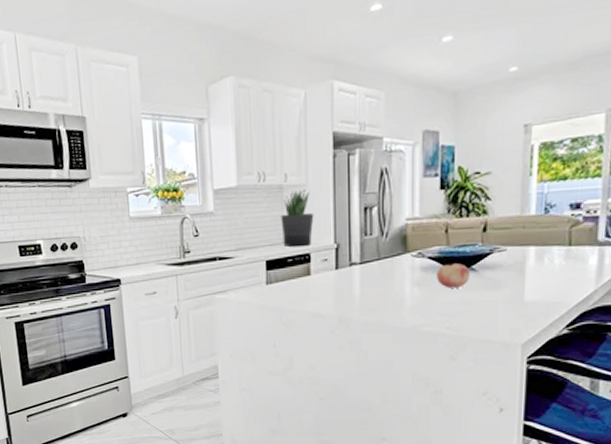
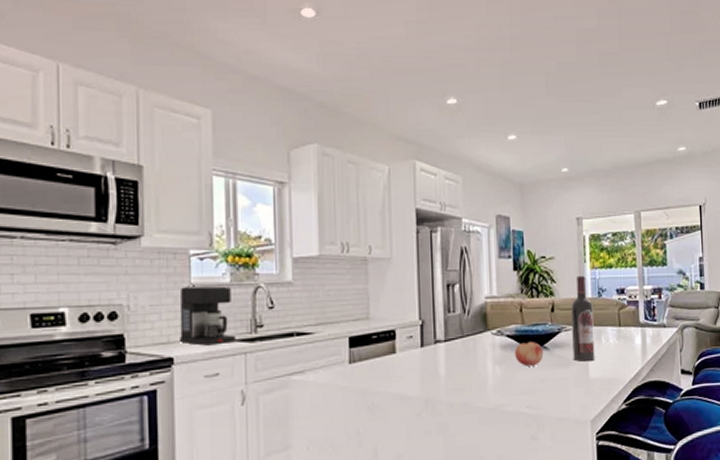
coffee maker: none [122,218,168,269] -> present [180,286,235,346]
planter: present [280,190,314,247] -> none [365,264,399,322]
wine bottle: none [506,191,537,284] -> present [571,276,595,362]

